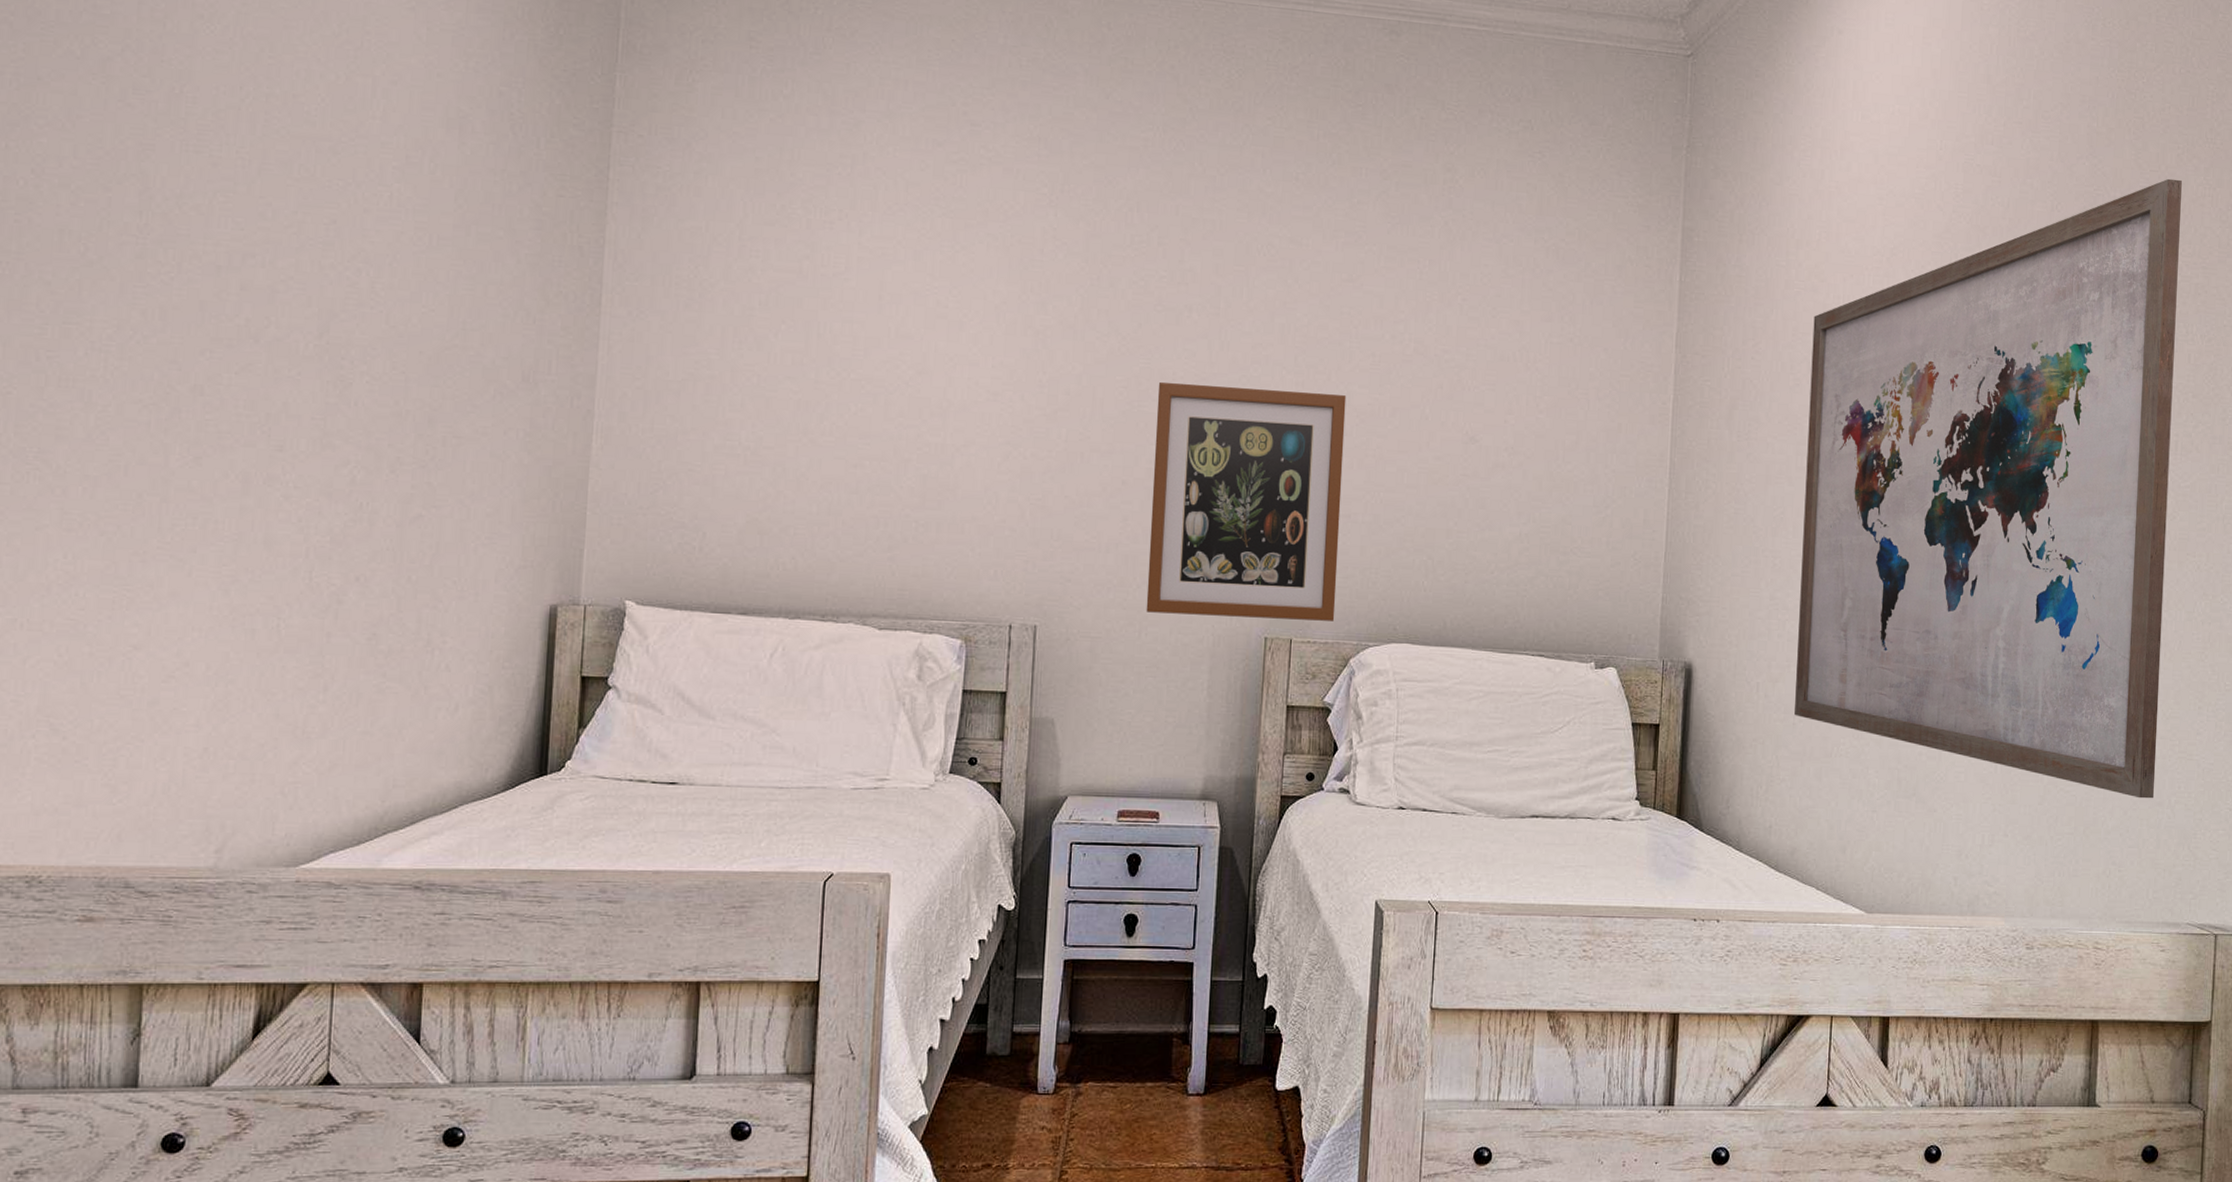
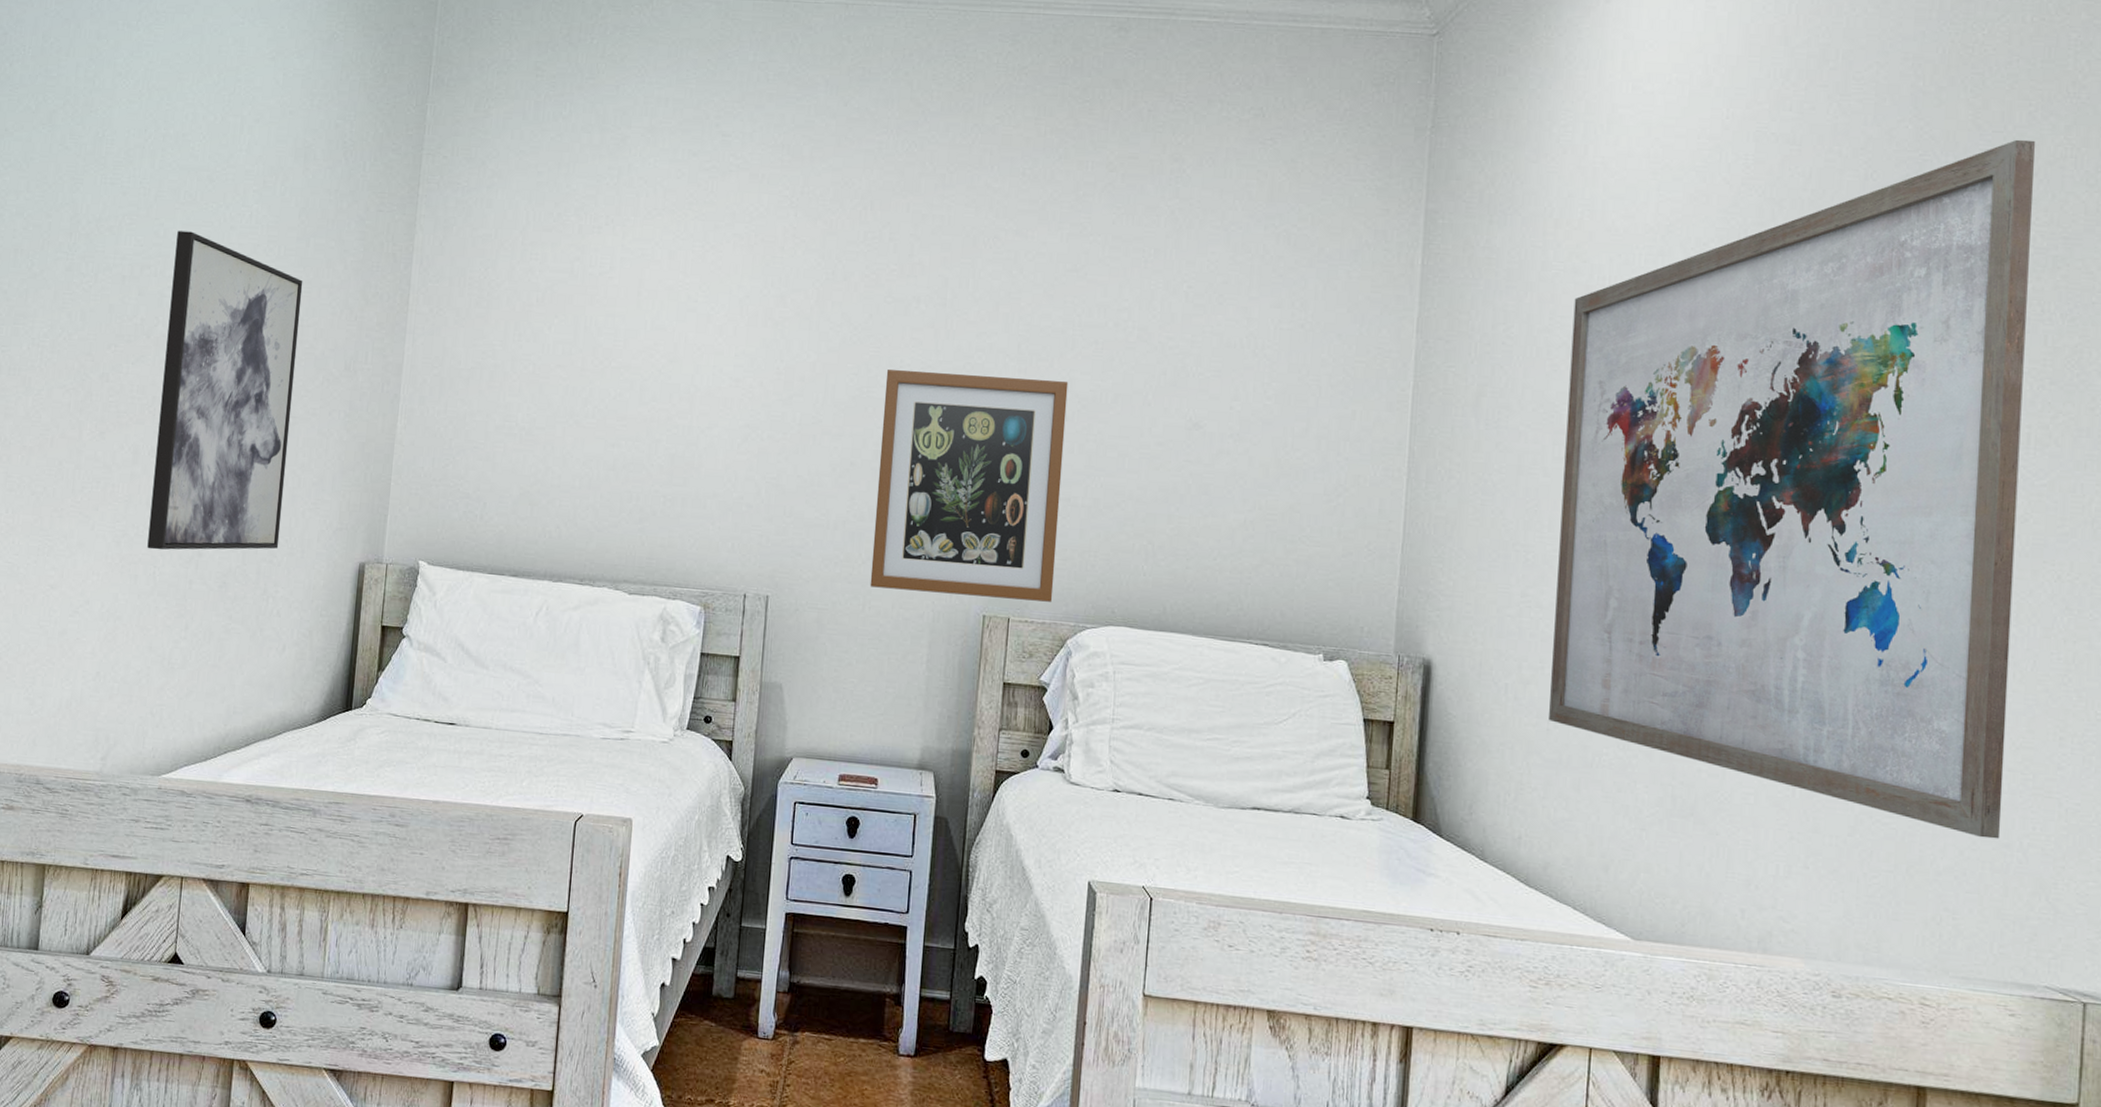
wall art: none [267,212,464,598] -> present [147,231,303,550]

